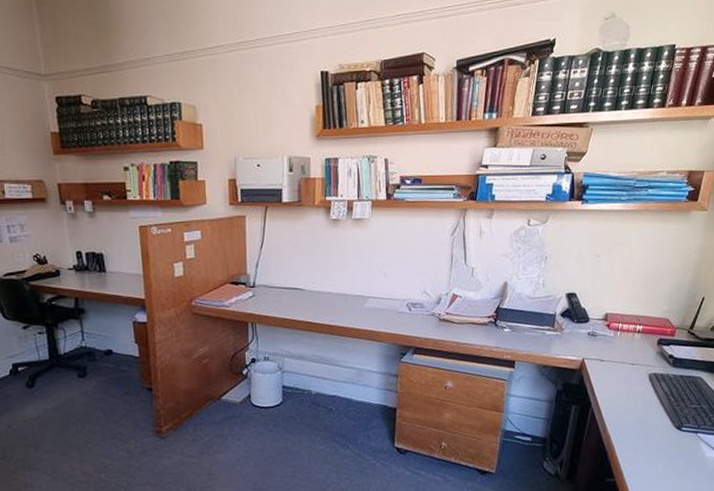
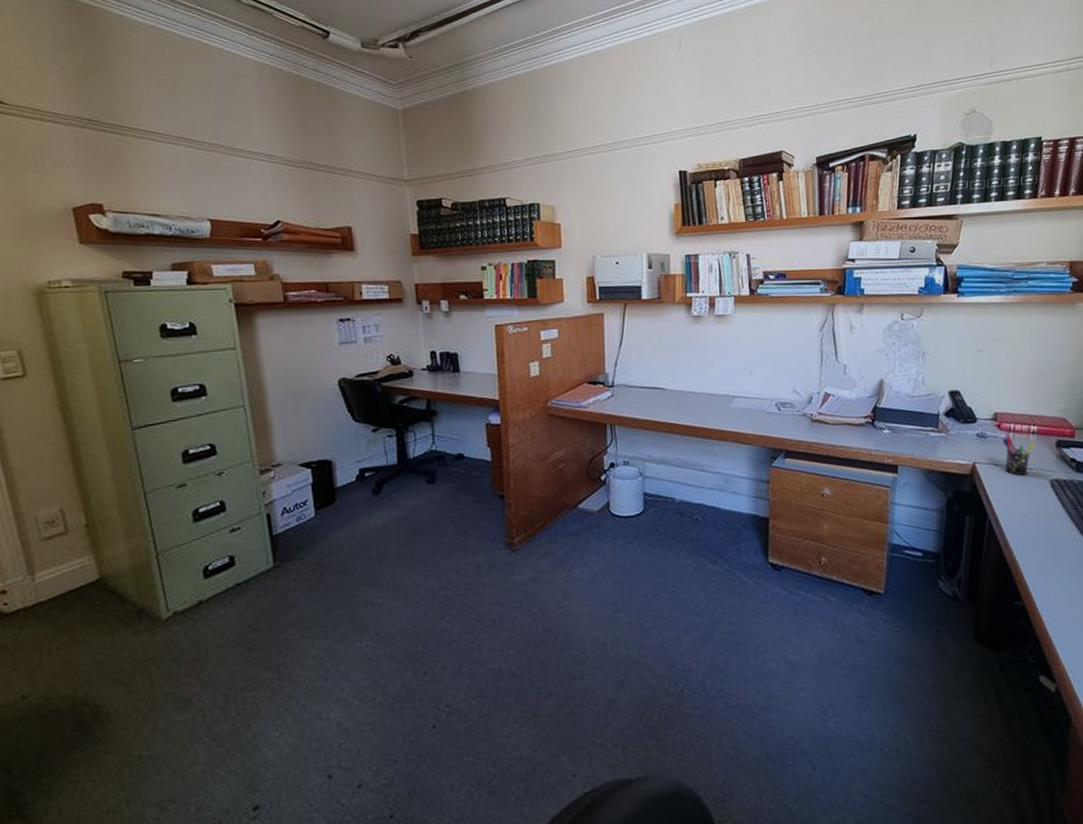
pen holder: none [610,334,640,370] -> present [1002,435,1037,475]

